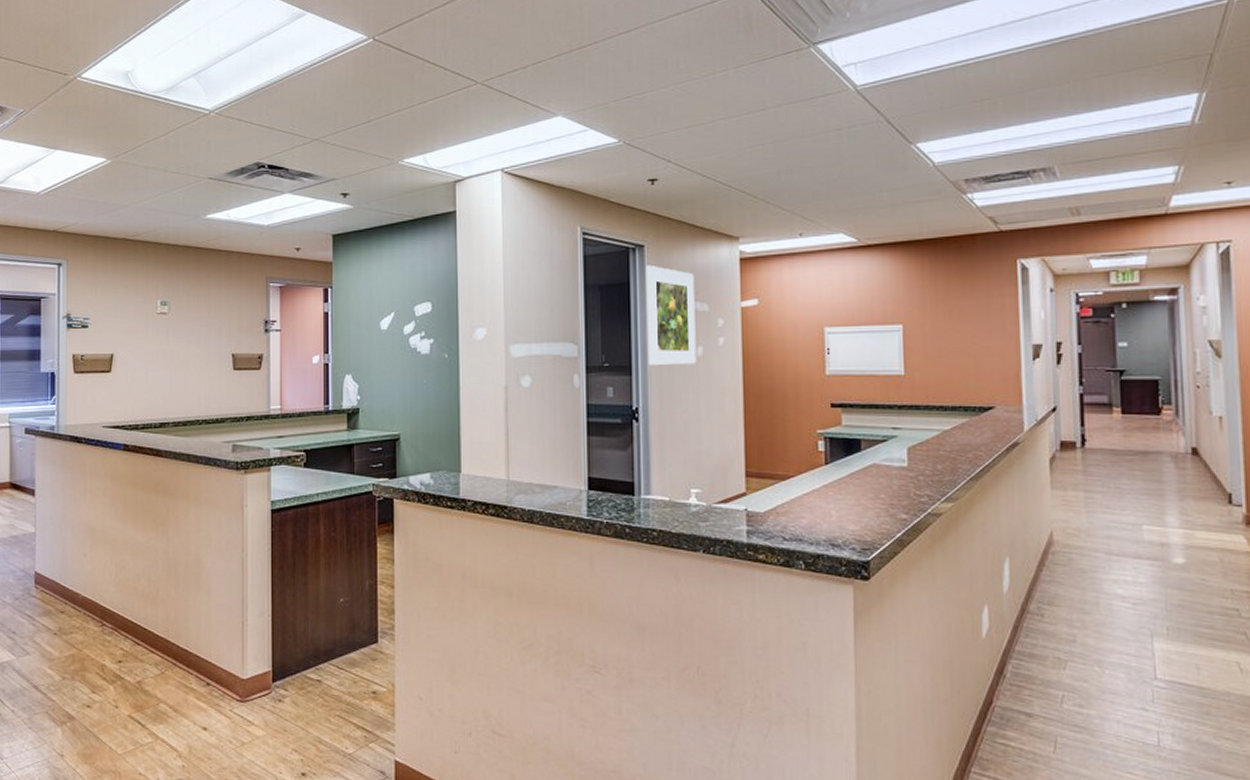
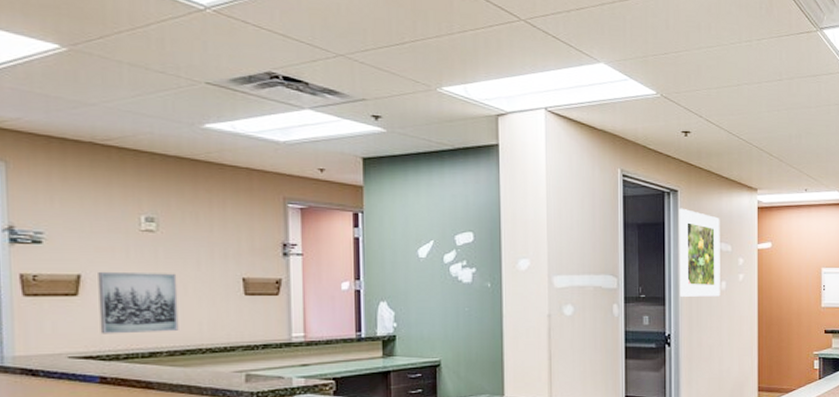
wall art: none [125,350,182,406] -> present [98,271,179,334]

